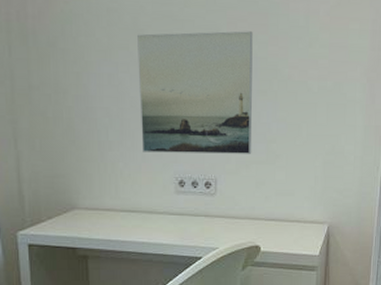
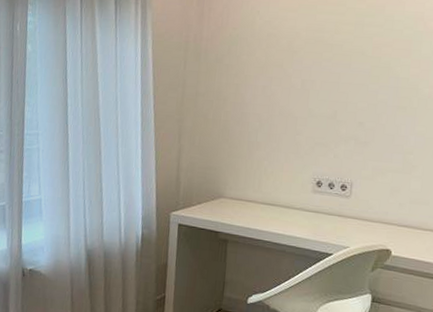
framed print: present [137,31,253,154] -> none [286,54,396,163]

